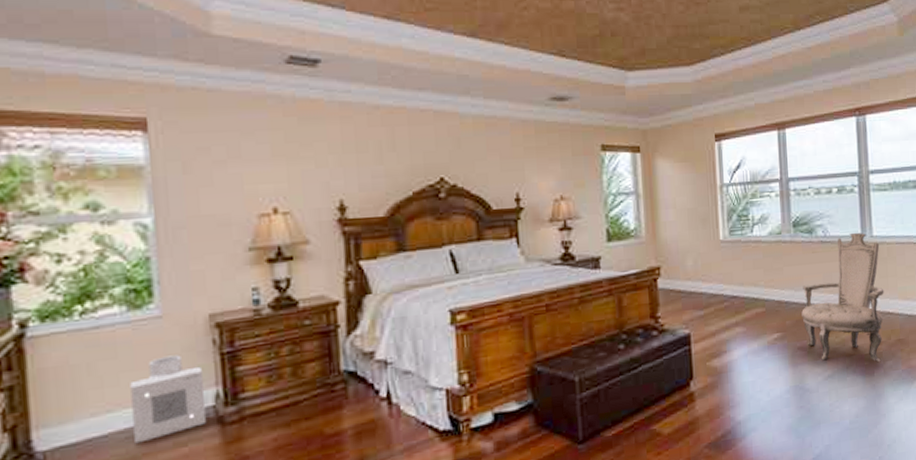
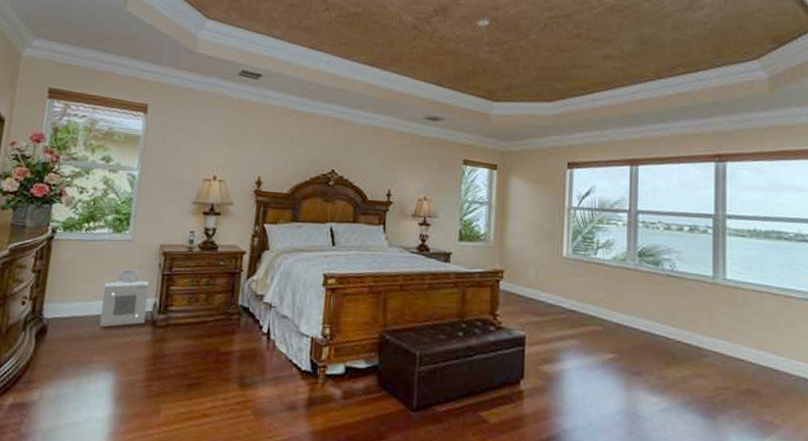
armchair: present [801,232,884,362] -> none [640,272,736,407]

